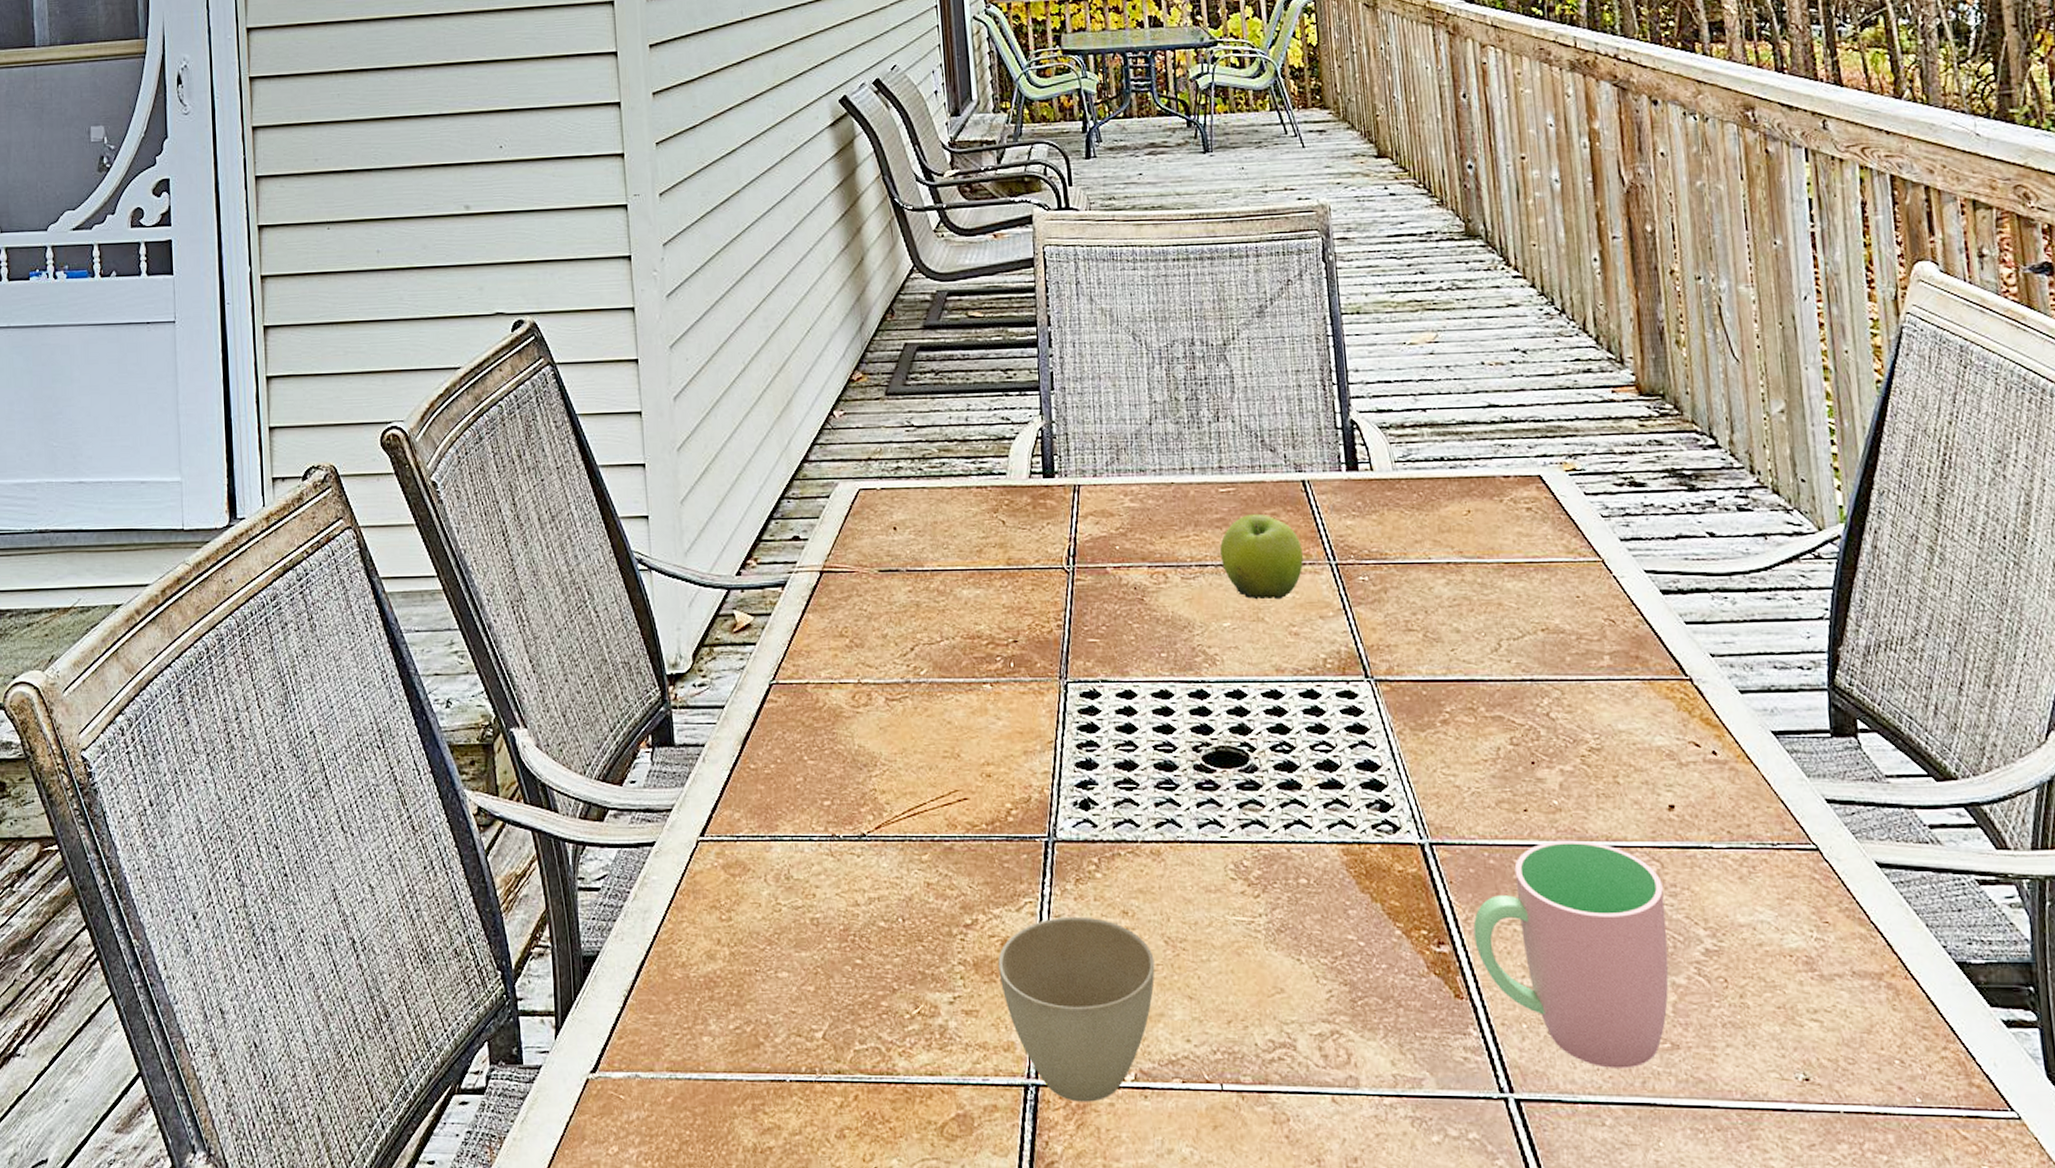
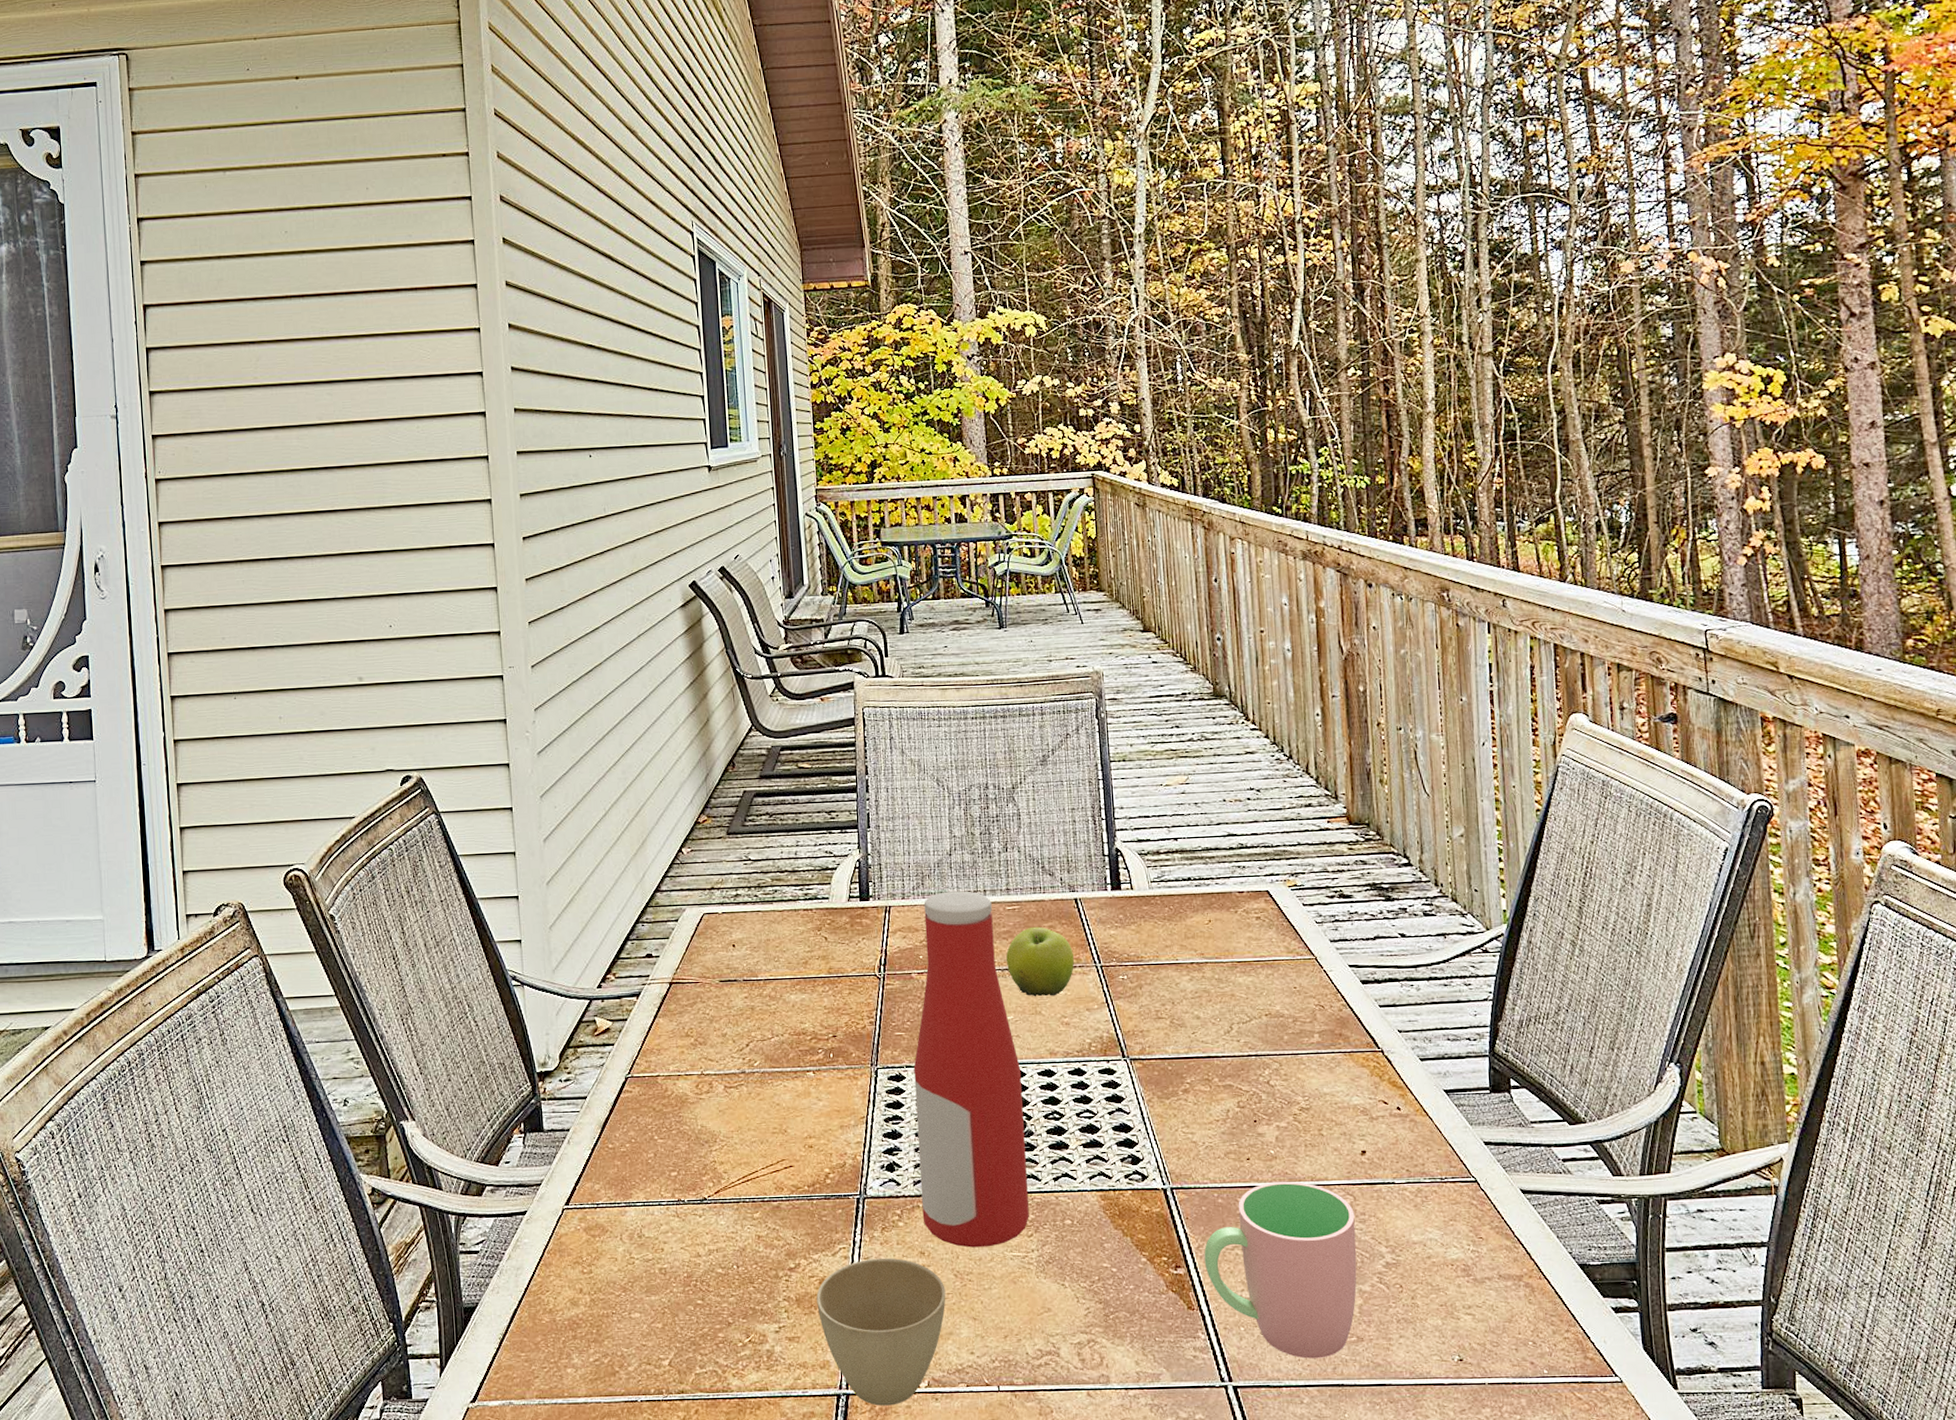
bottle: none [1111,468,1255,908] -> present [914,891,1029,1248]

